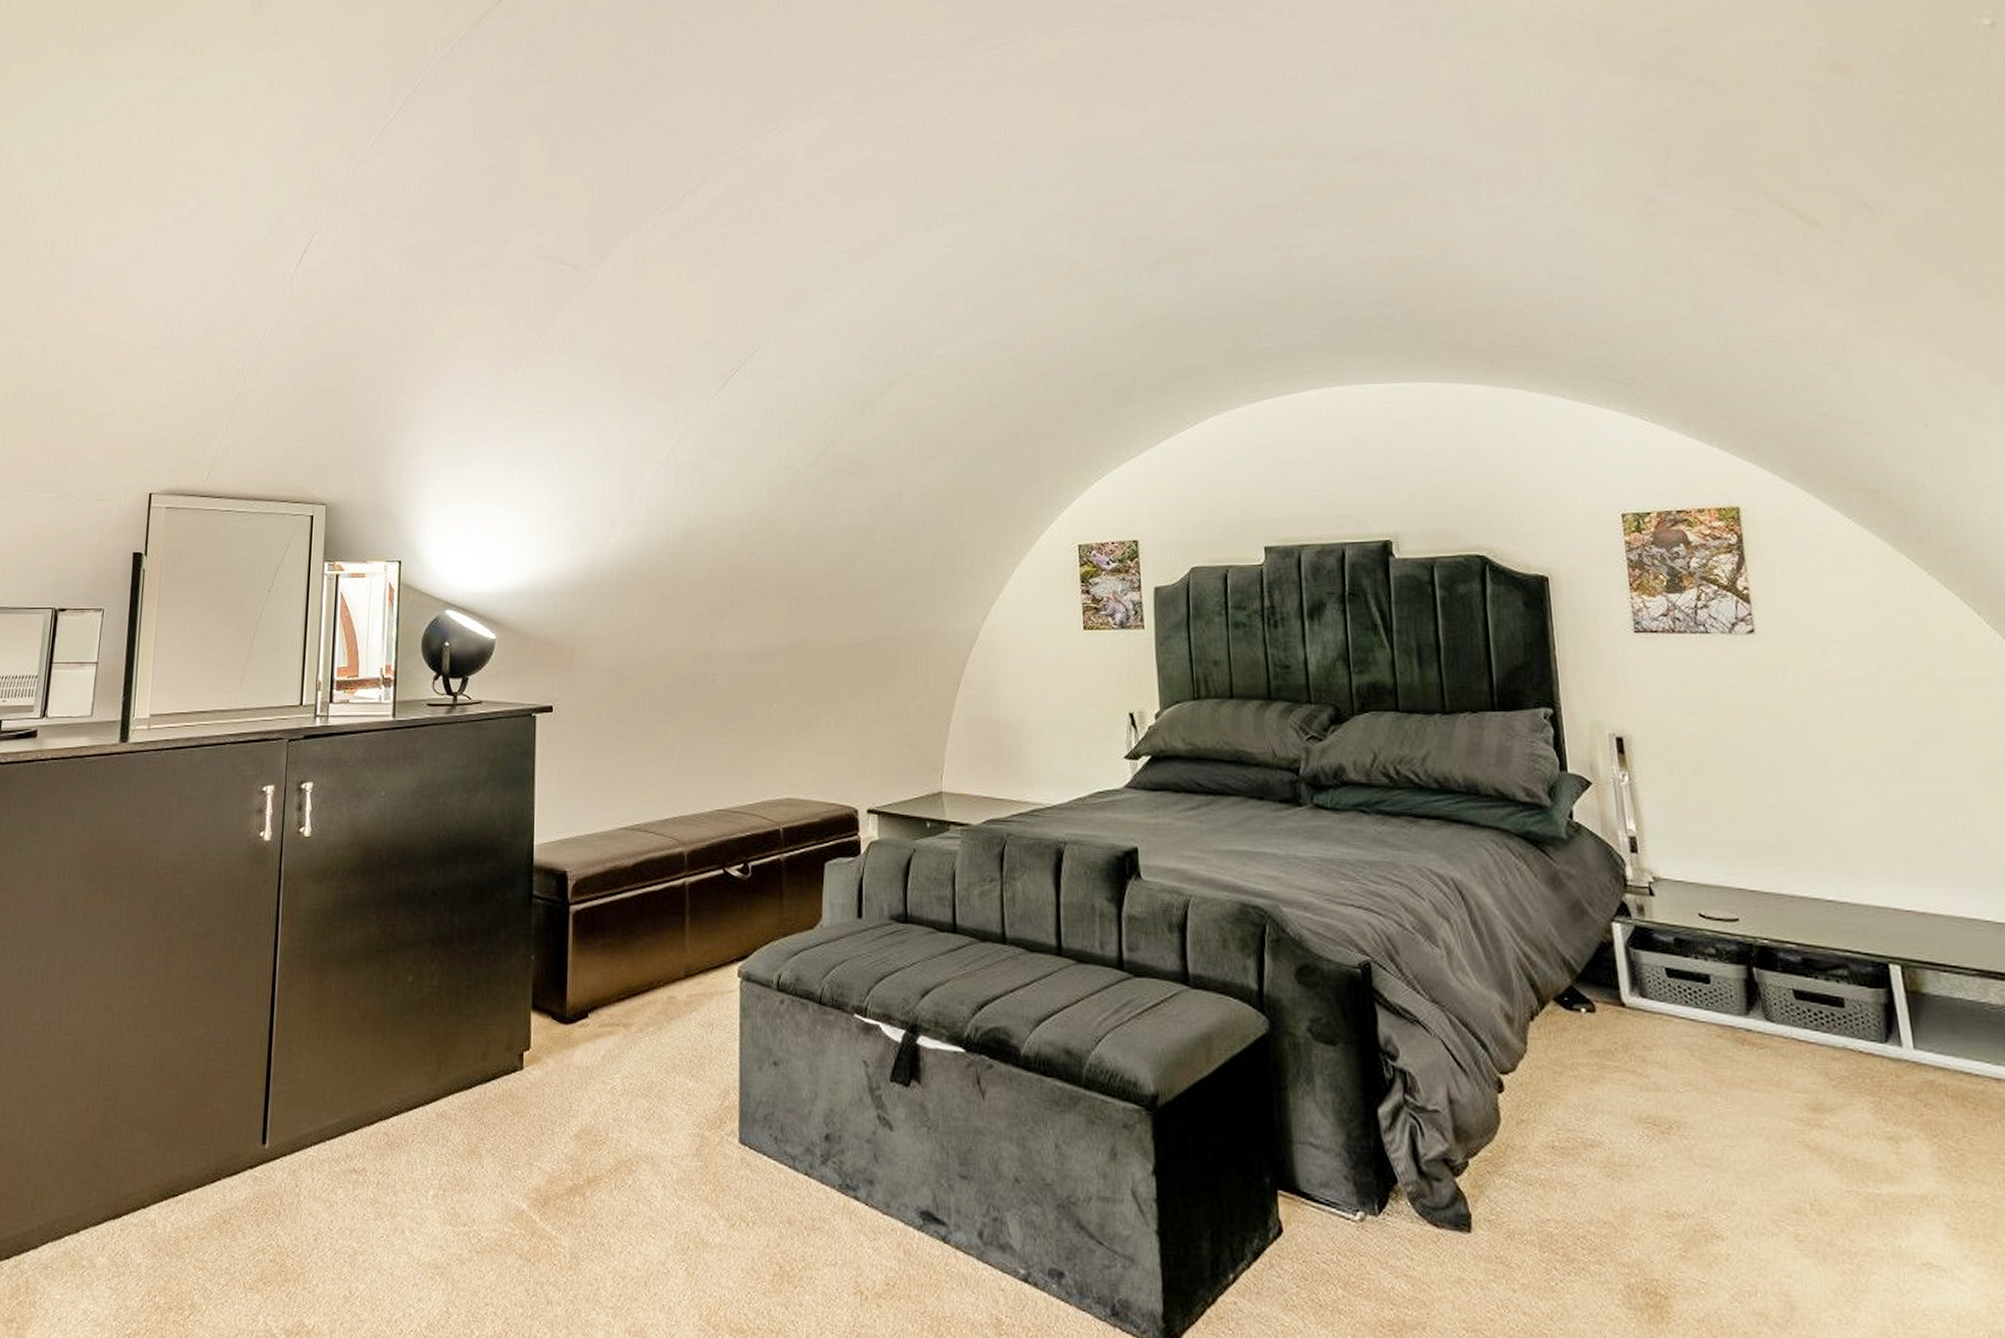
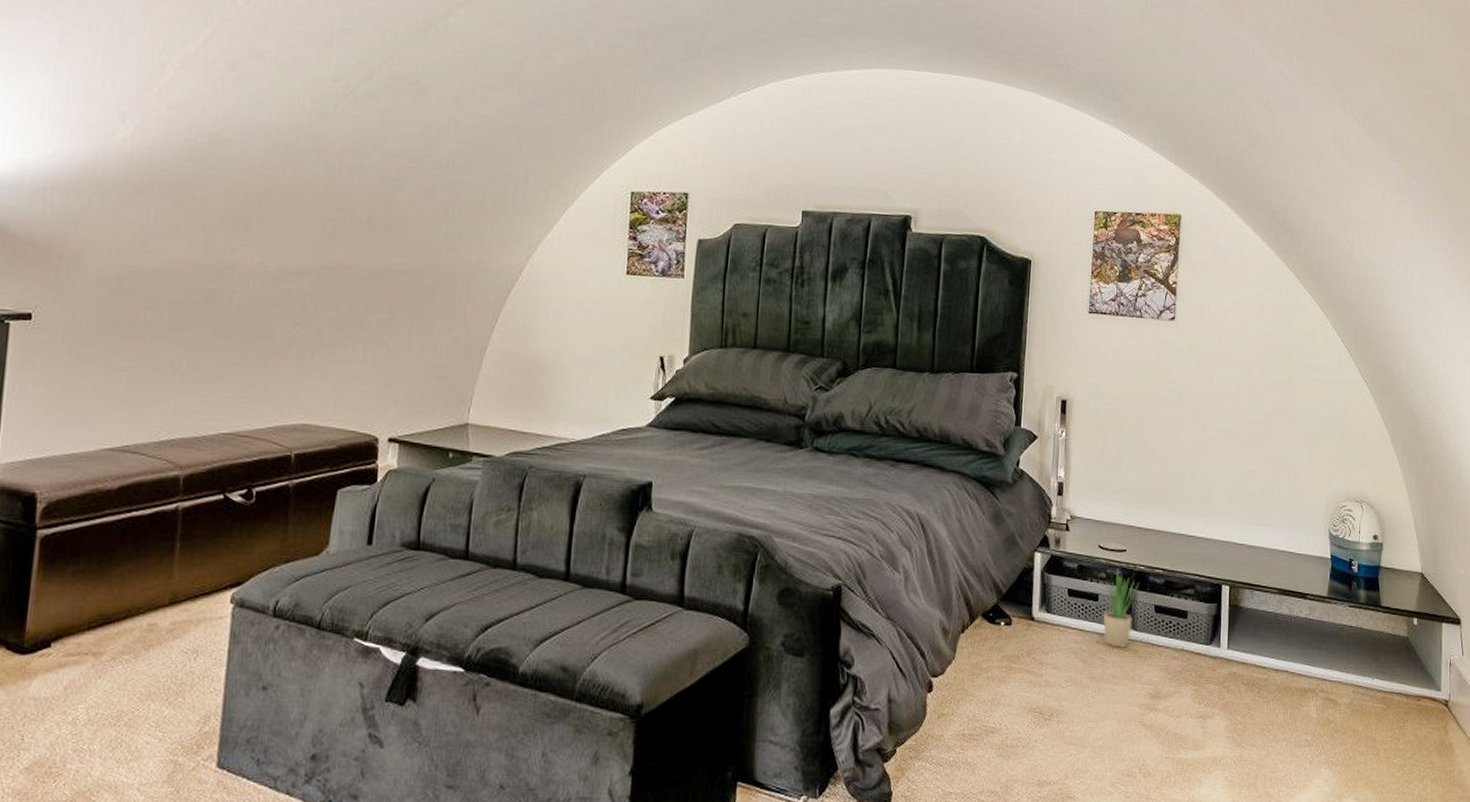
potted plant: none [1717,941,1766,1044] -> present [1103,568,1139,648]

